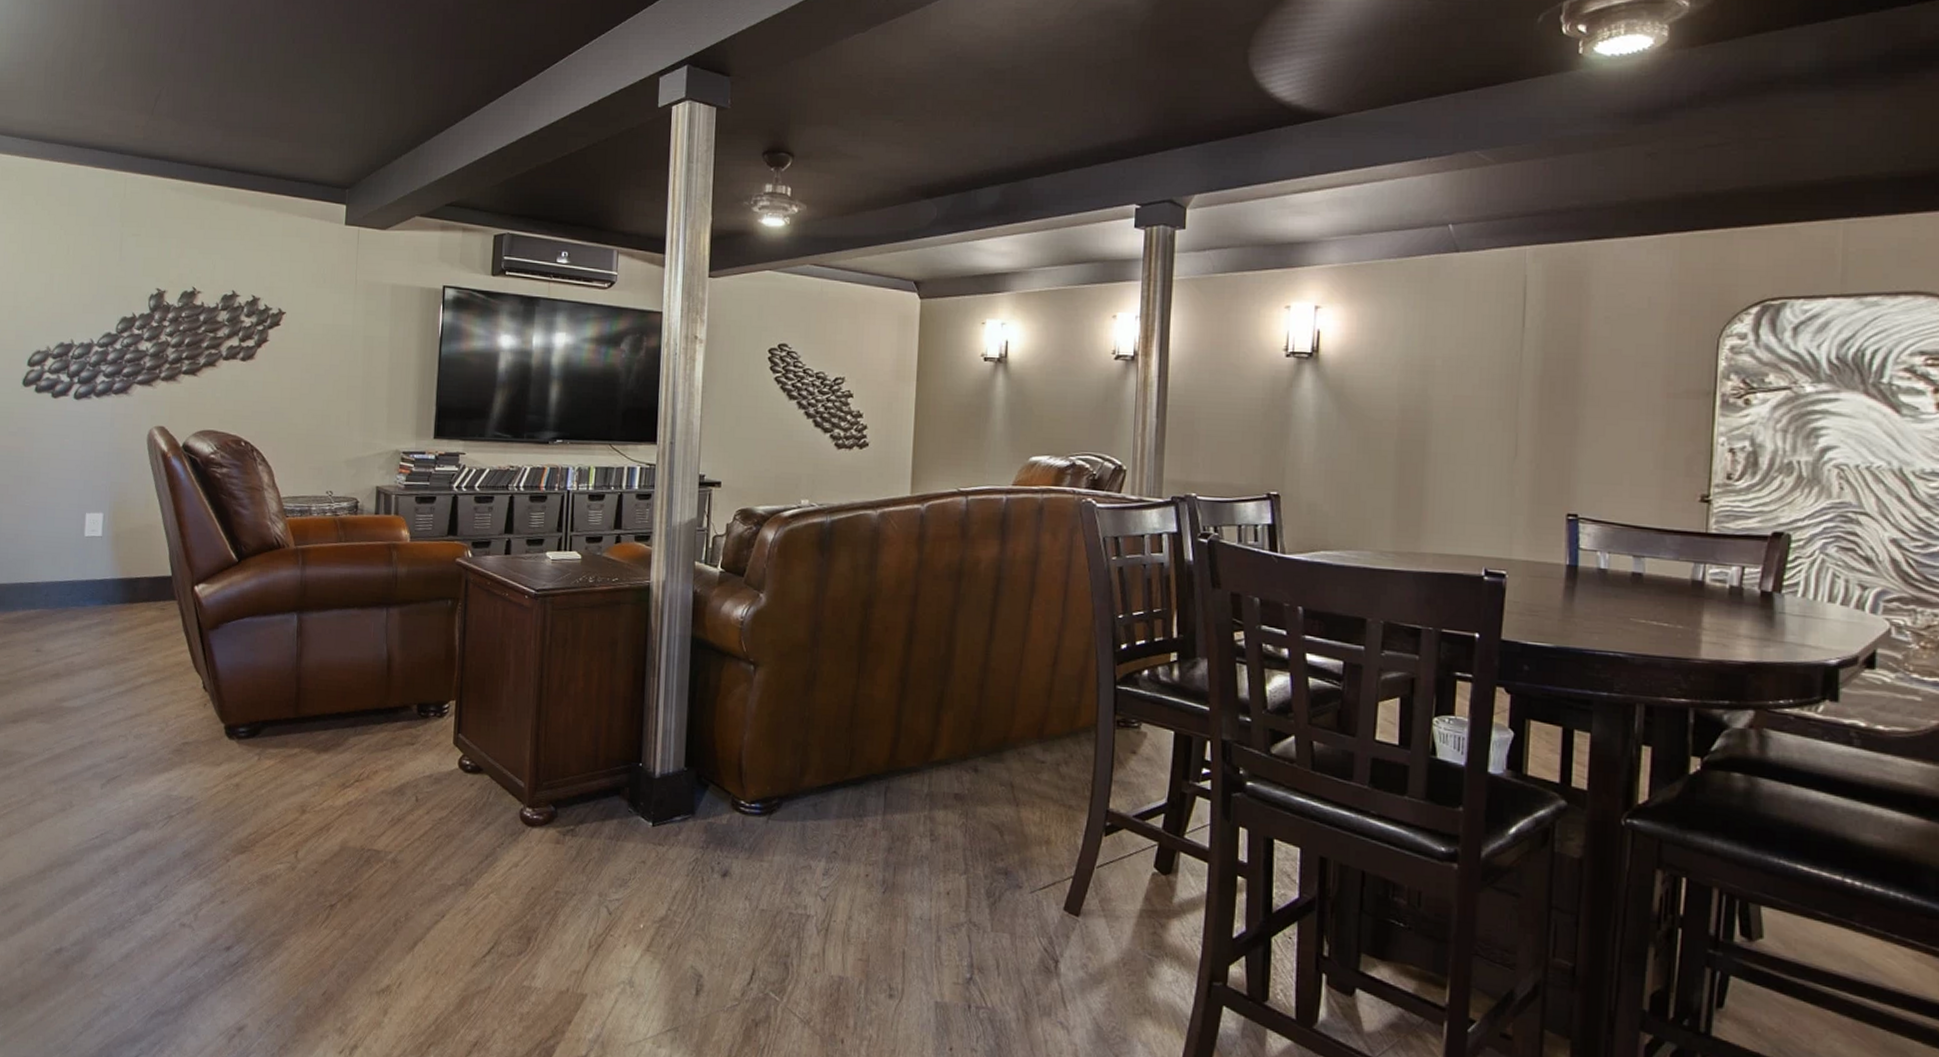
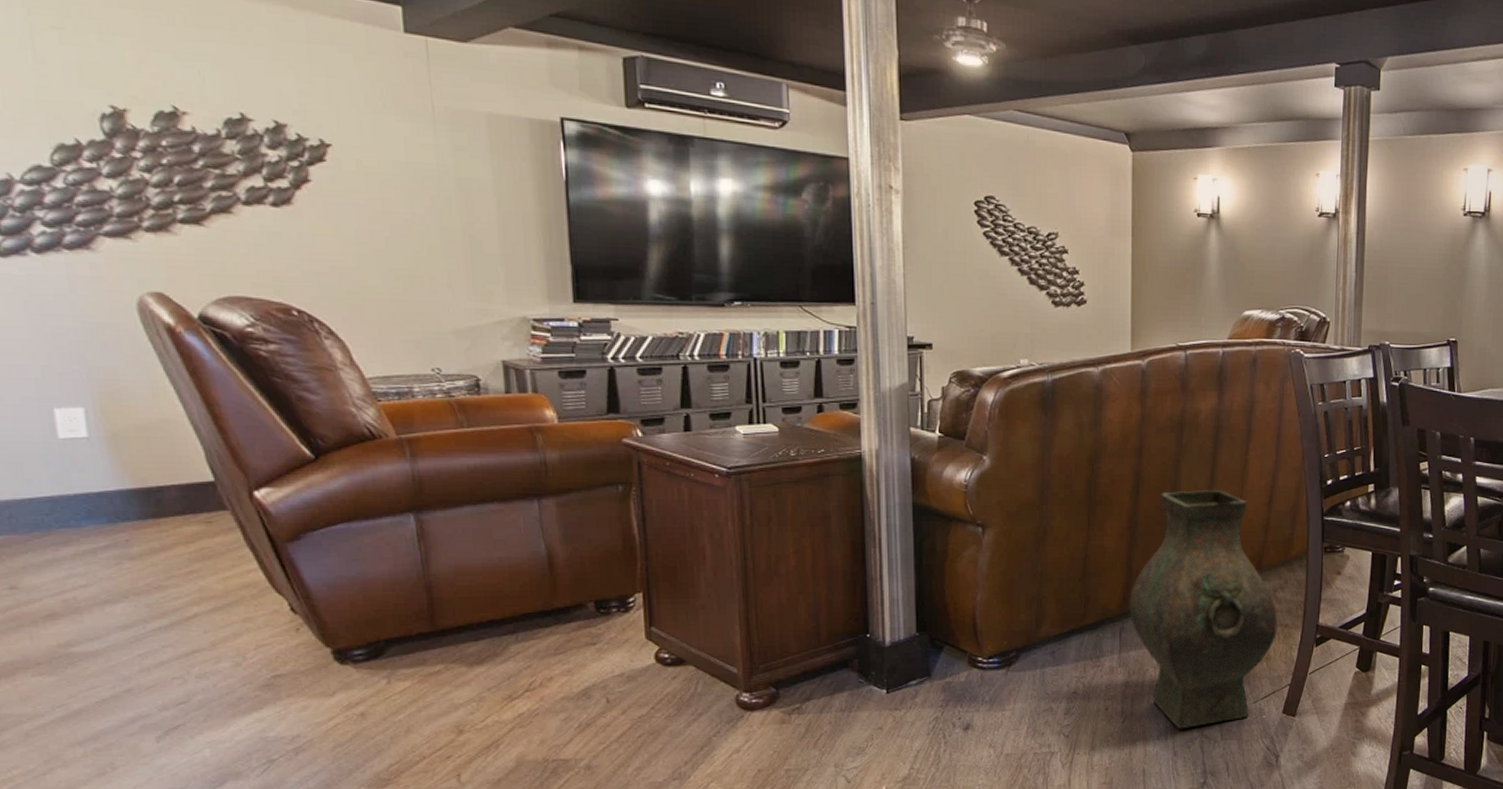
vase: none [896,643,1060,912] -> present [1129,490,1278,730]

